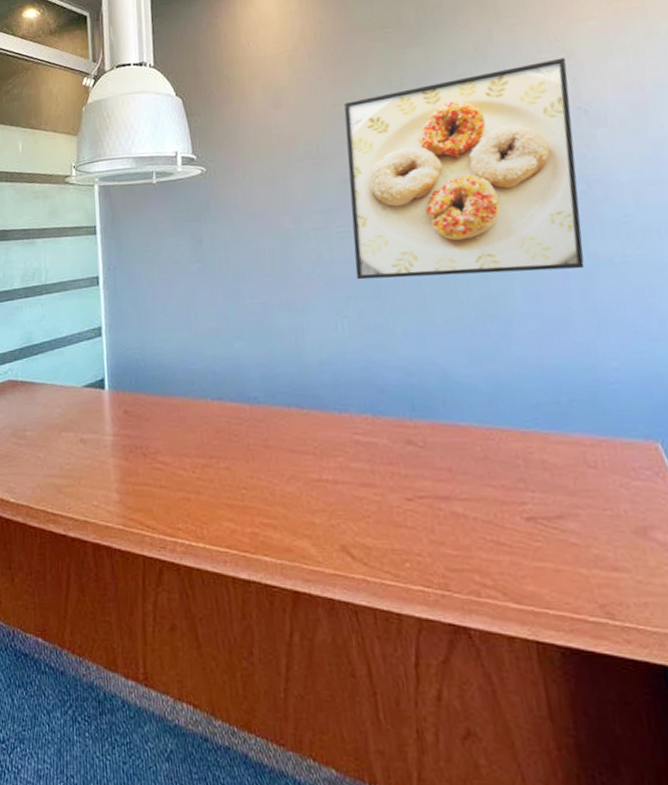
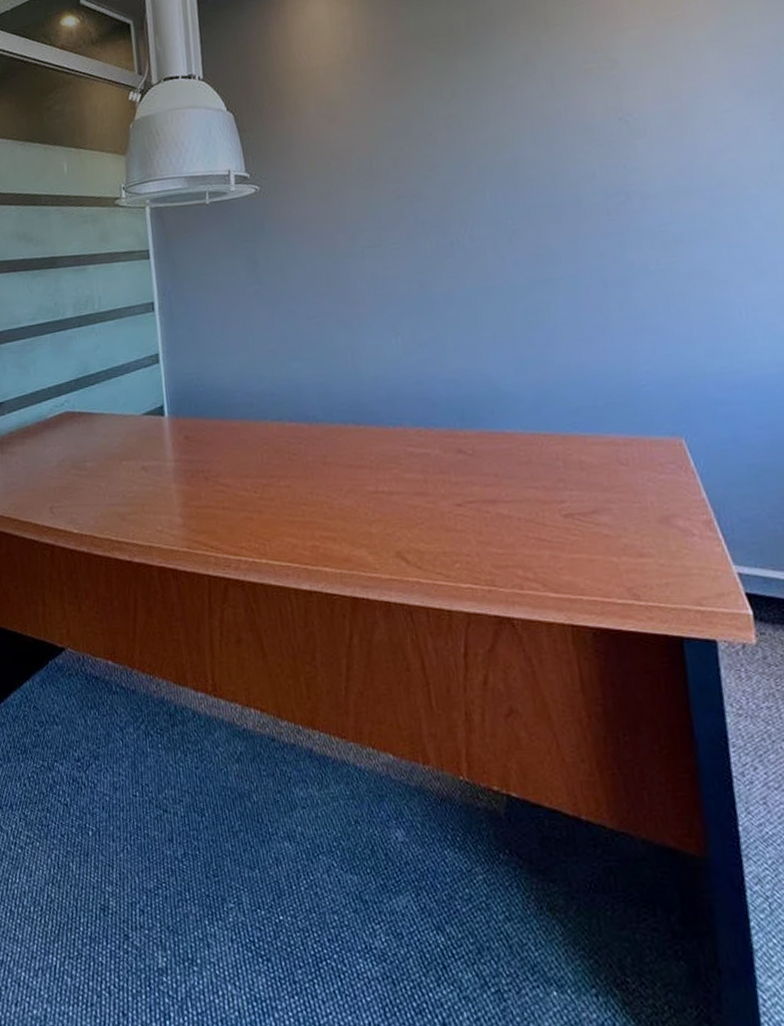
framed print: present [343,57,585,280] -> none [396,67,622,296]

